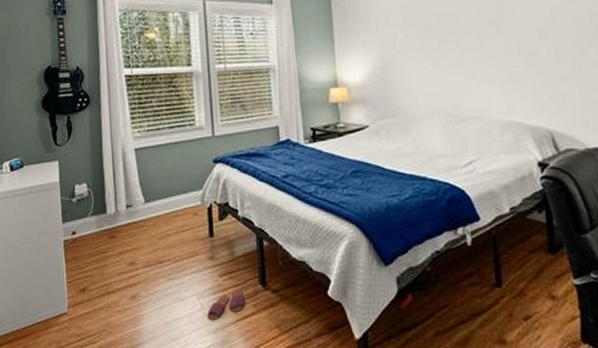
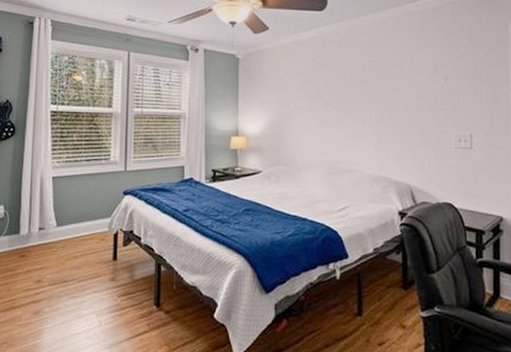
slippers: present [207,288,245,320] -> none [104,308,139,336]

